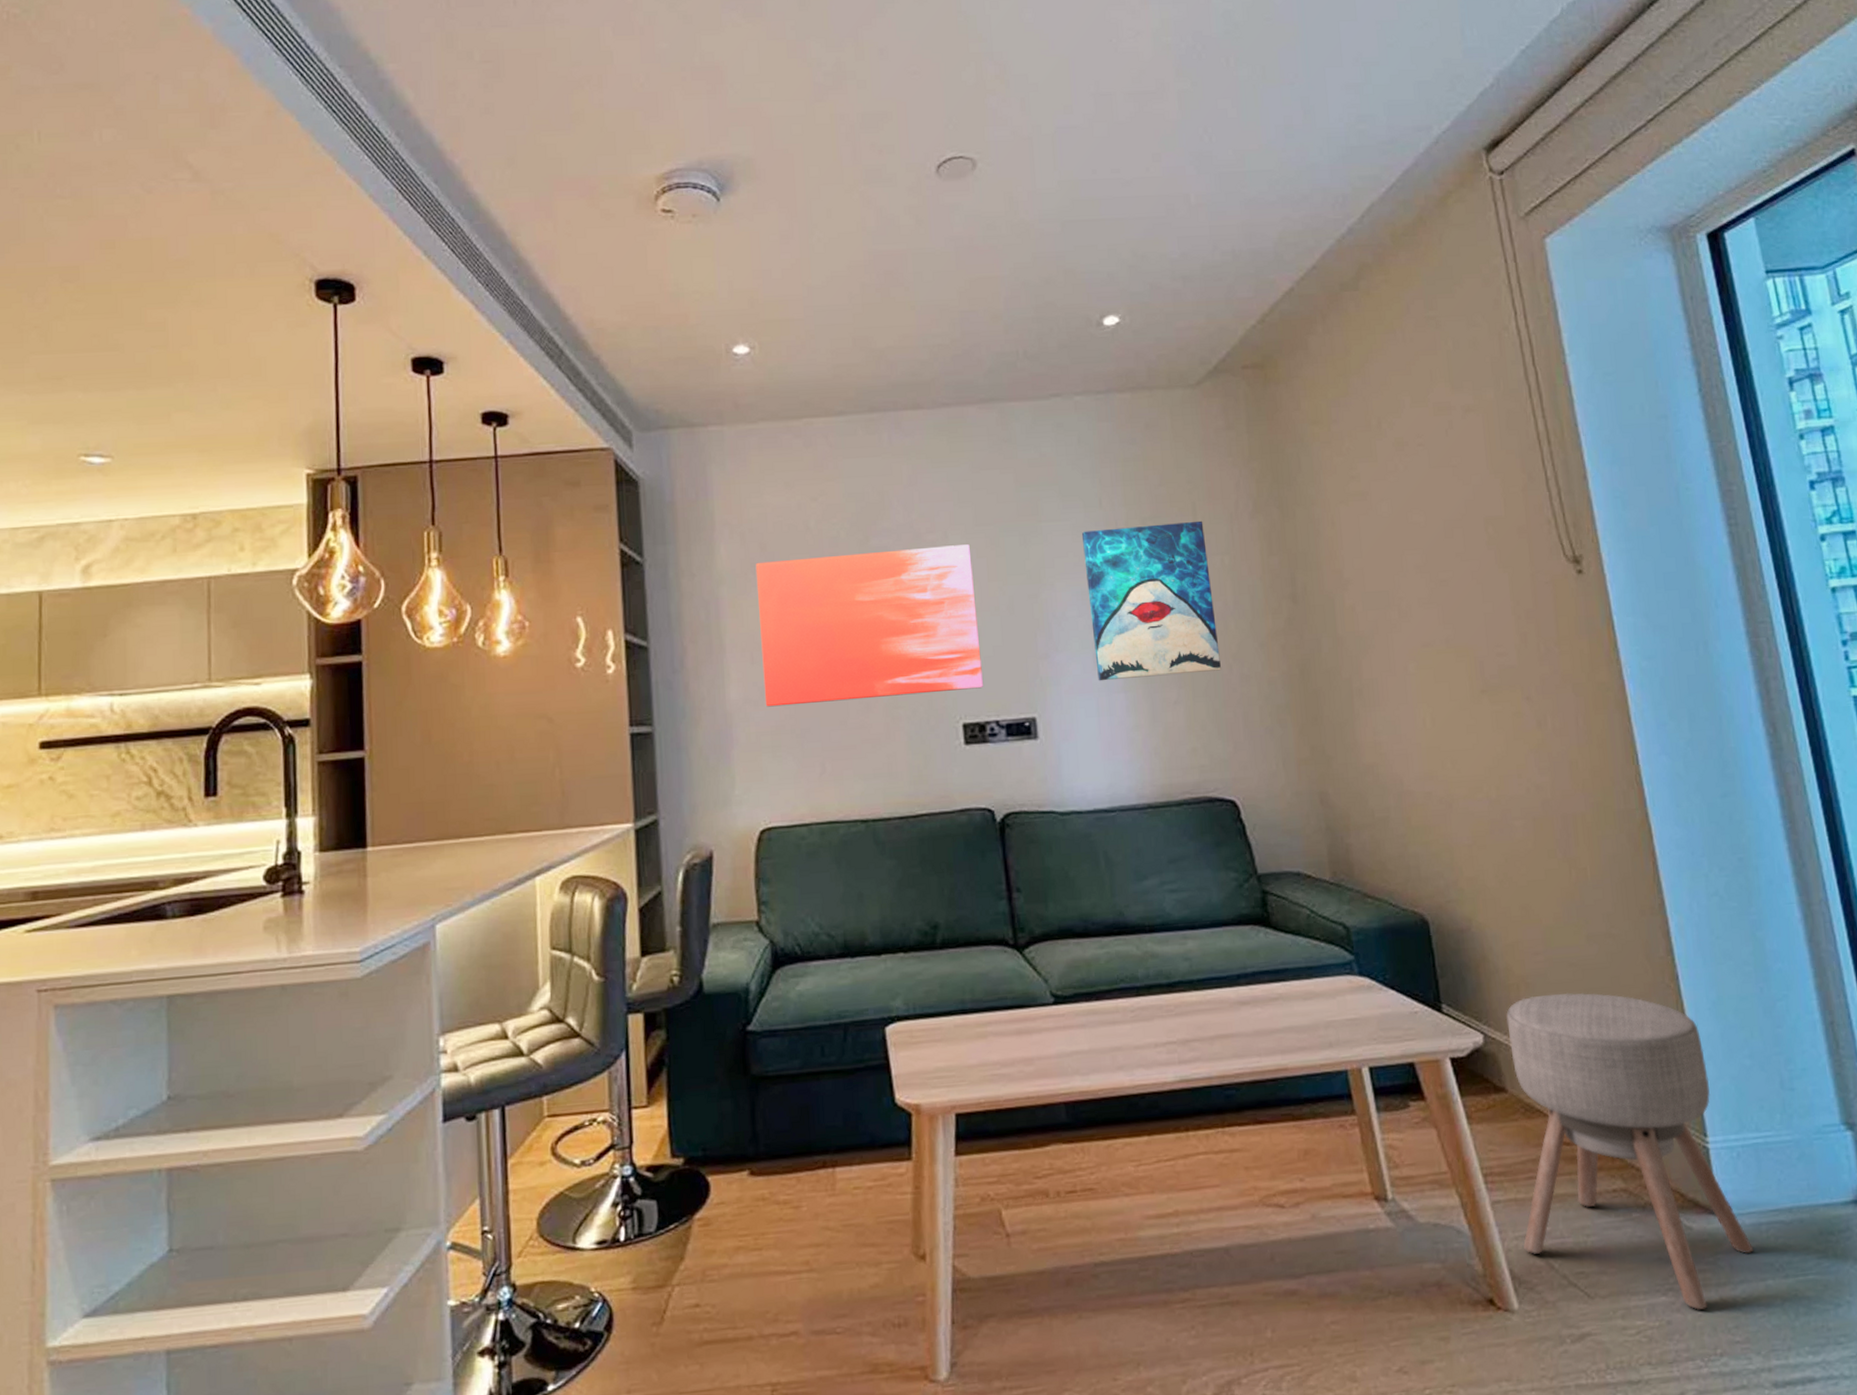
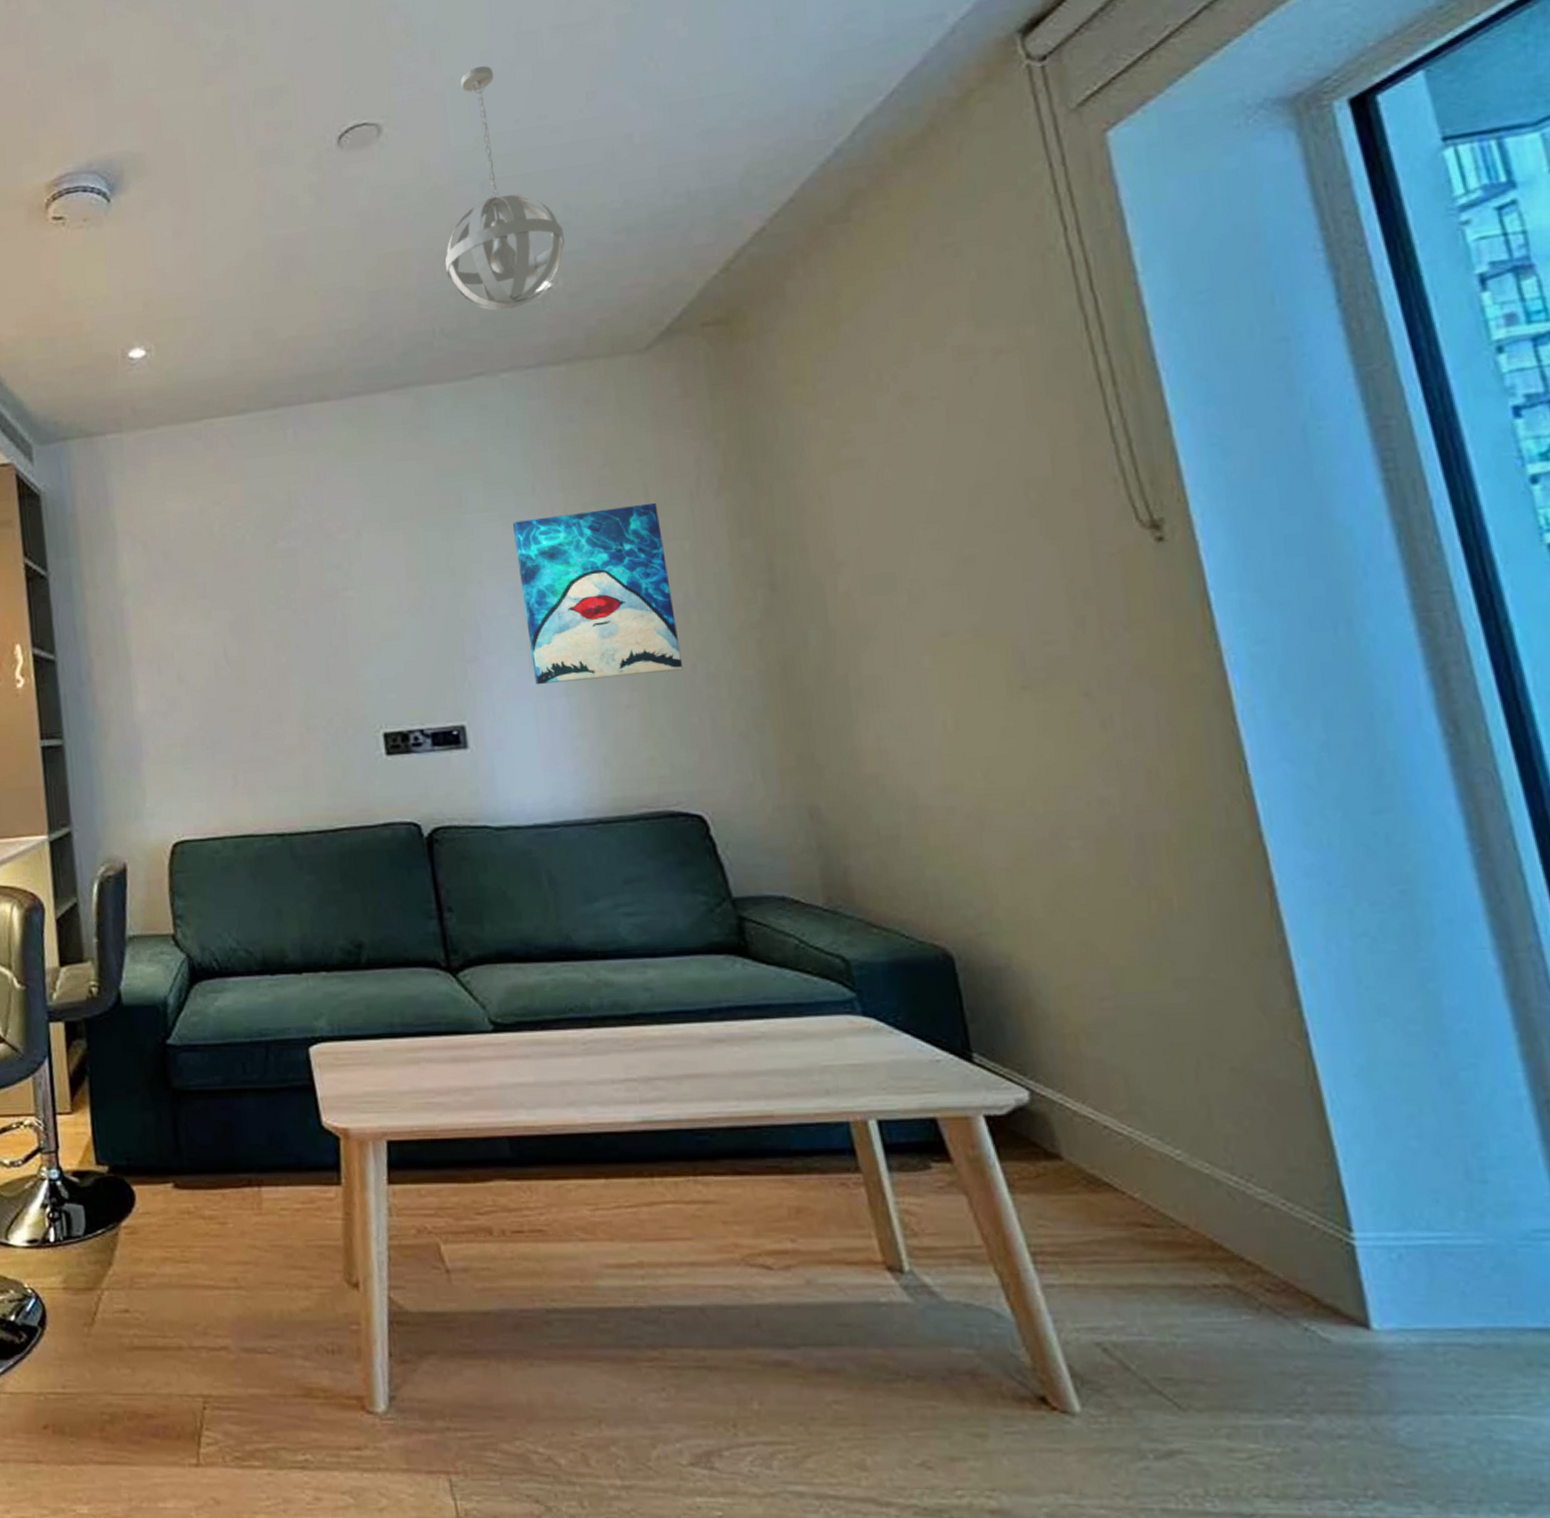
wall art: present [755,544,984,707] -> none [159,542,406,719]
pendant light: none [1028,118,1132,339] -> present [444,66,565,311]
ottoman: present [1506,992,1754,1310] -> none [1060,1046,1424,1440]

